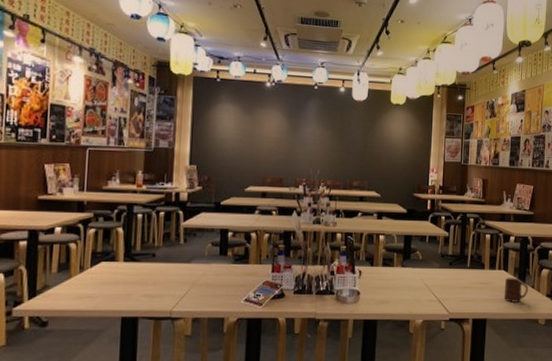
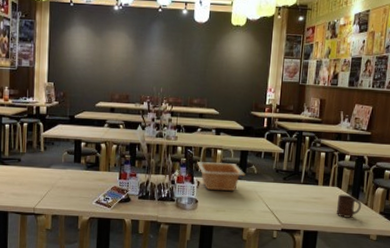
serving bowl: none [358,249,410,281] -> present [197,162,245,191]

